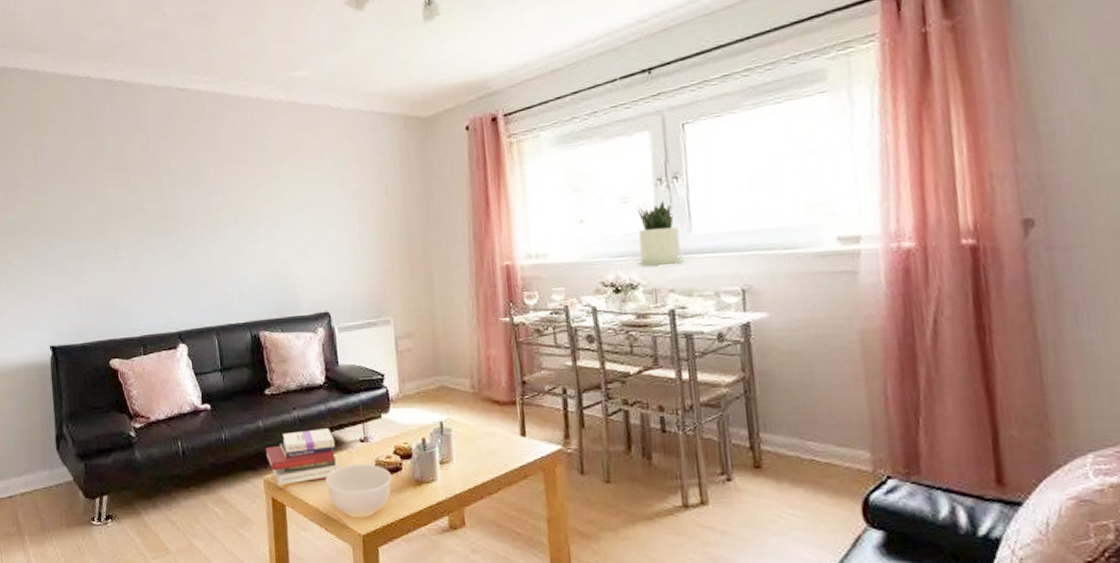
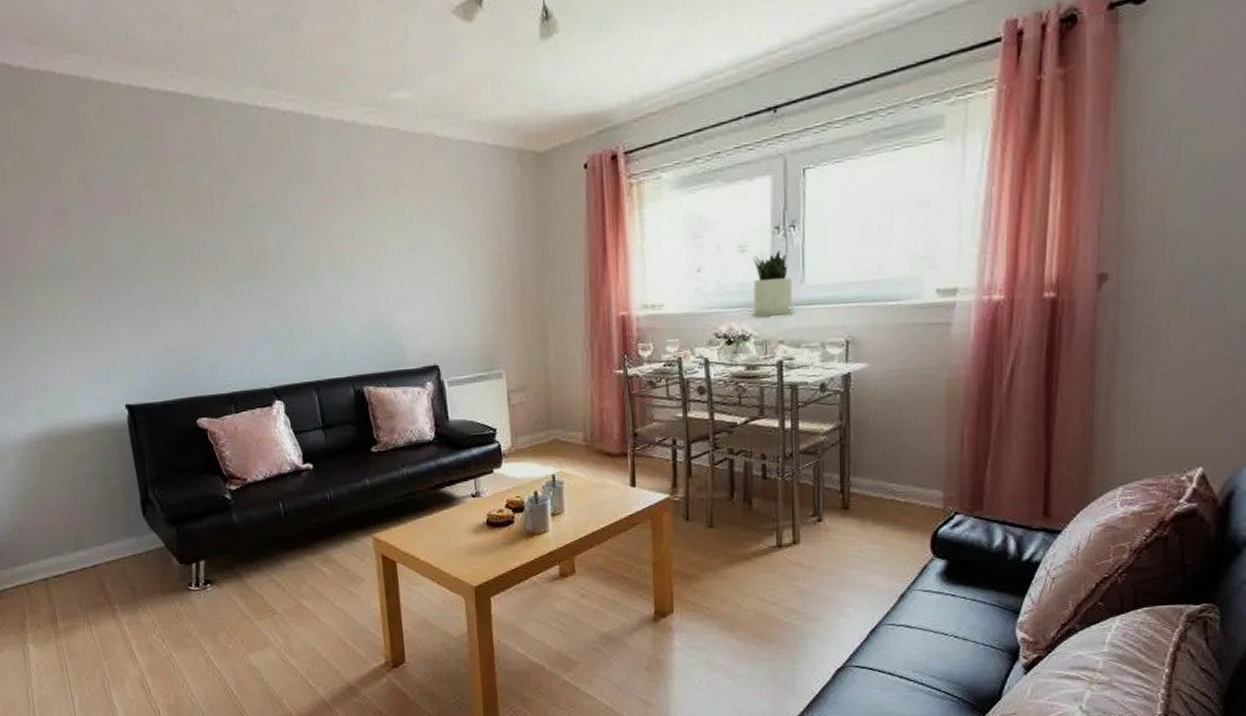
books: present [266,428,340,486] -> none [374,484,452,543]
bowl: present [325,463,392,519] -> none [436,518,504,572]

